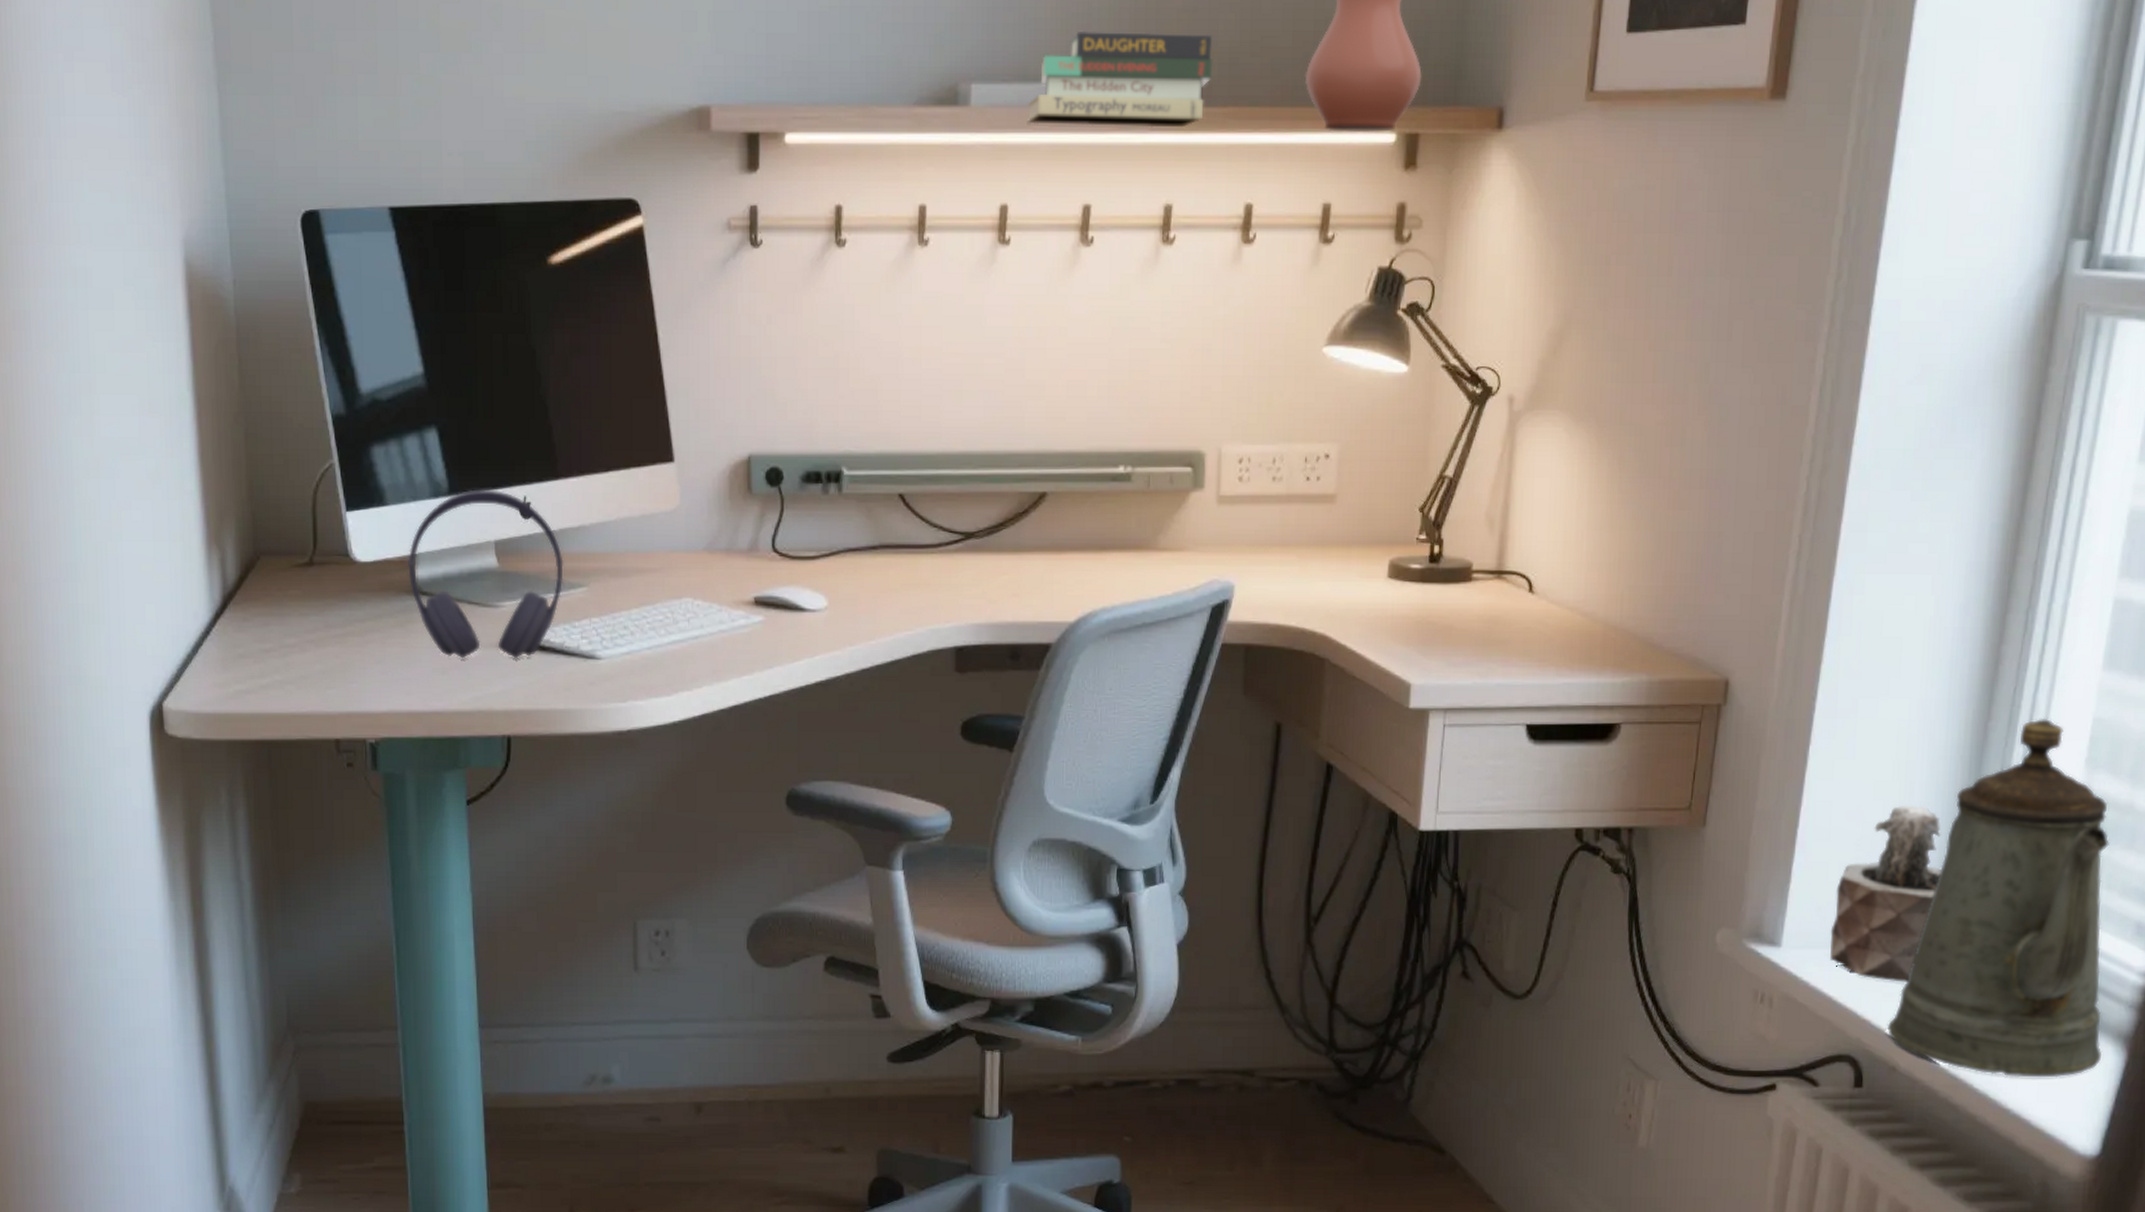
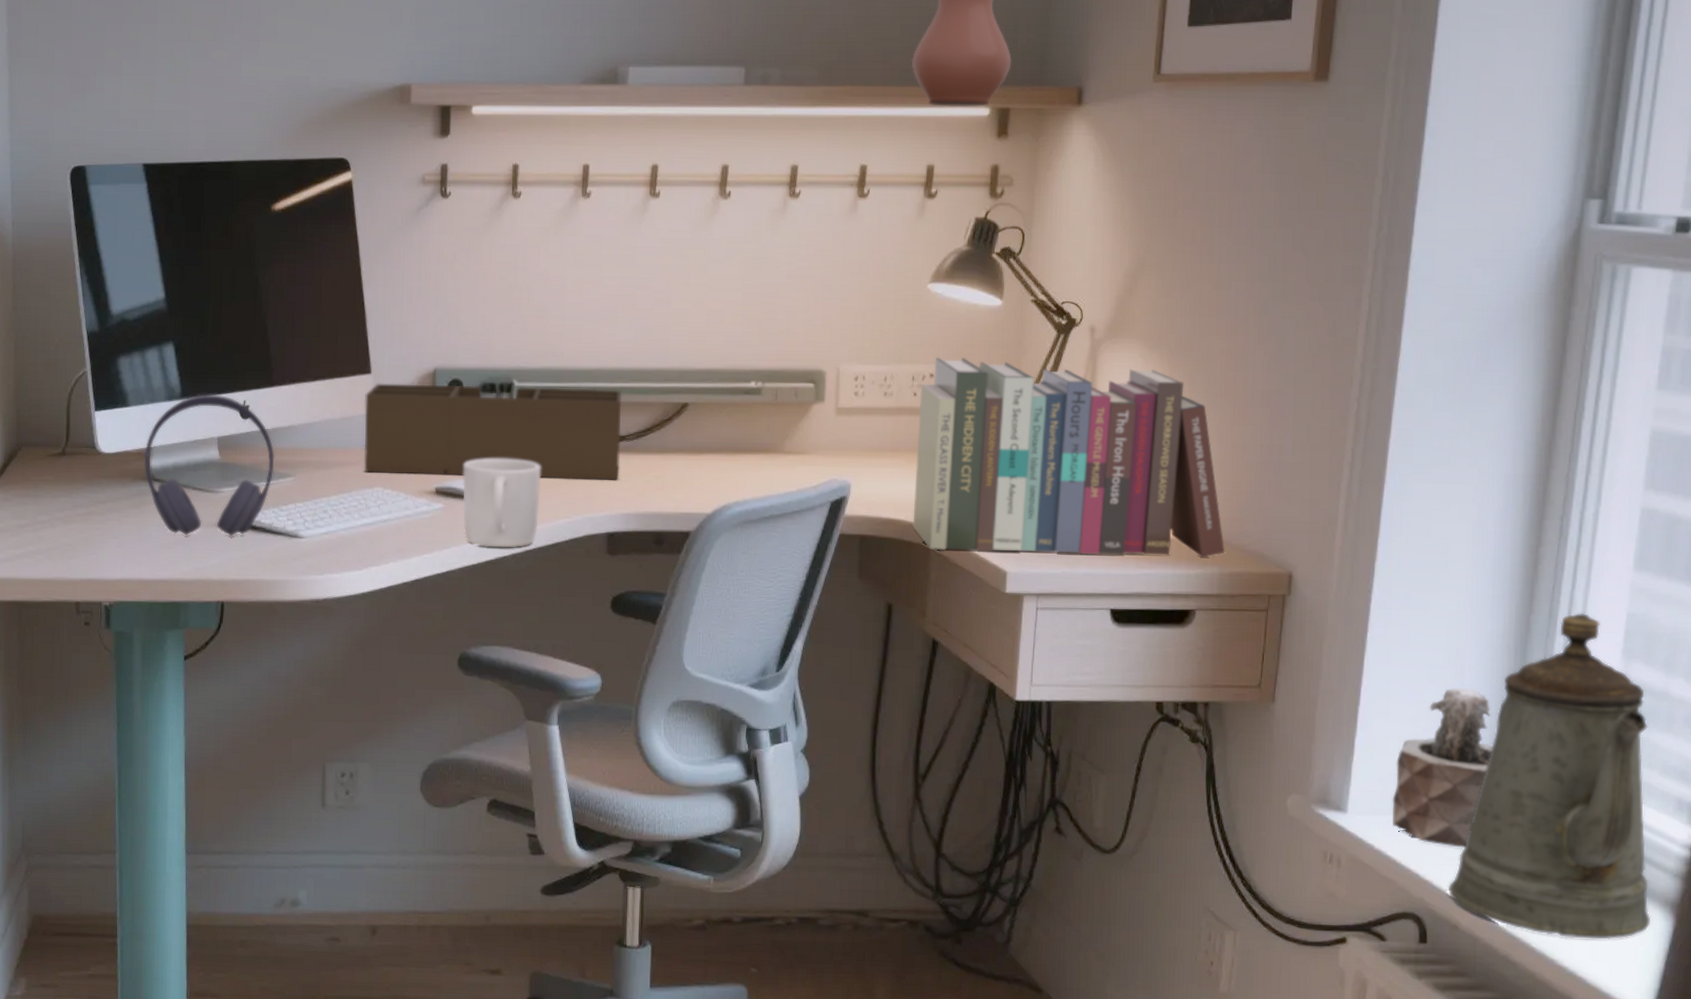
desk organizer: none [668,473,970,585] -> present [364,383,622,479]
mug: none [786,561,877,667] -> present [462,458,541,548]
books: present [1027,30,1213,128] -> none [675,24,833,103]
books: none [1305,434,1655,663] -> present [913,357,1225,557]

